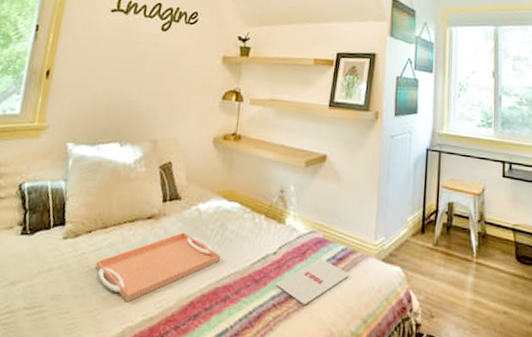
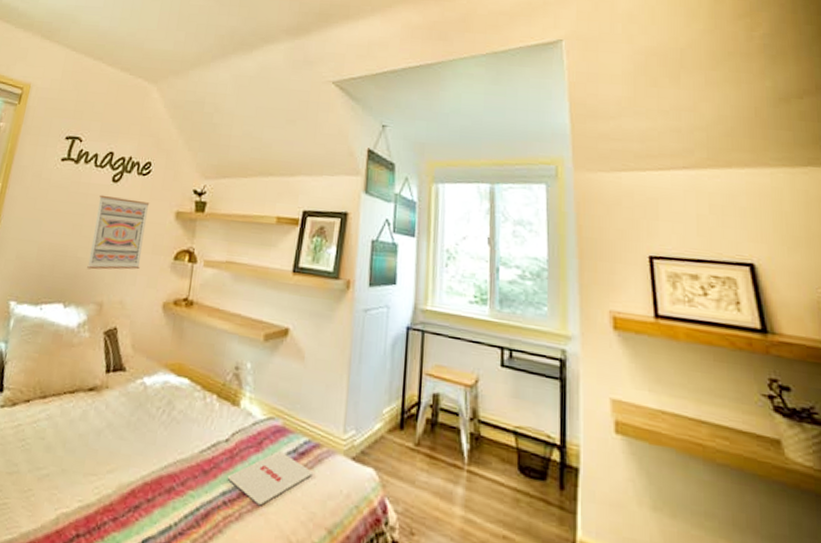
serving tray: present [95,232,221,303] -> none [32,408,167,485]
wall art: none [141,42,198,111] -> present [87,194,150,270]

